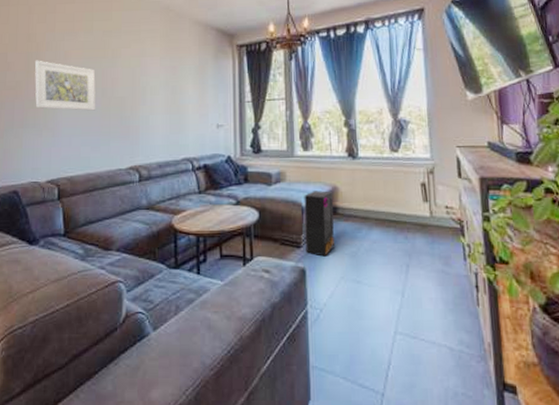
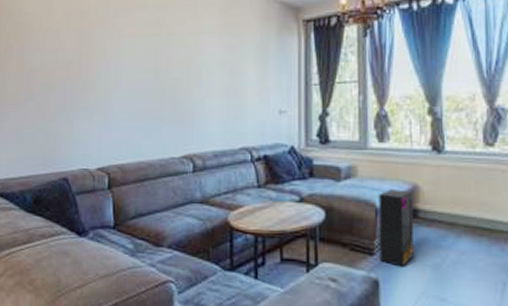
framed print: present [34,60,96,111] -> none [86,38,149,93]

